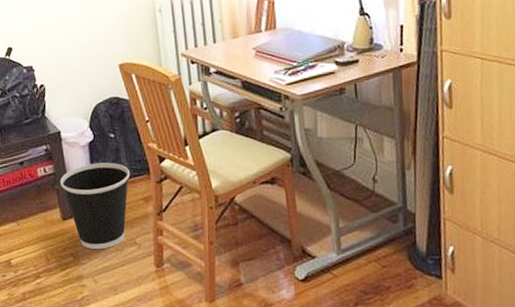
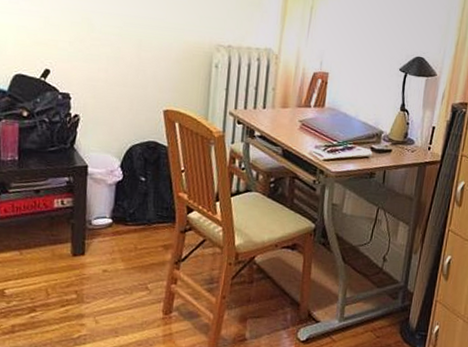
wastebasket: present [60,162,131,250] -> none [77,203,155,291]

